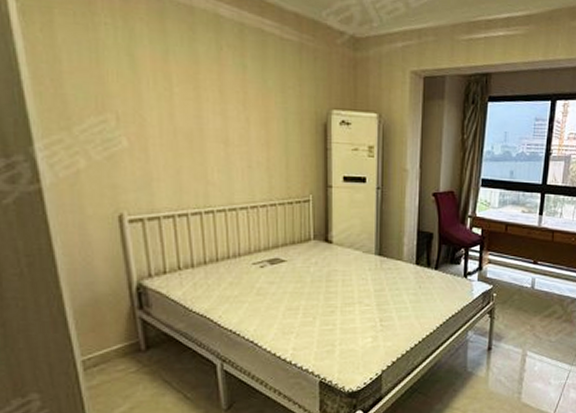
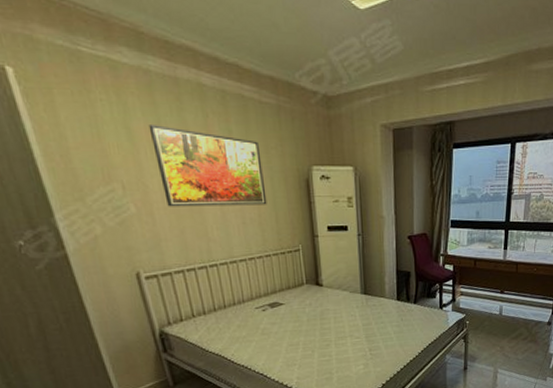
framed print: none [155,53,278,149] -> present [148,125,267,207]

